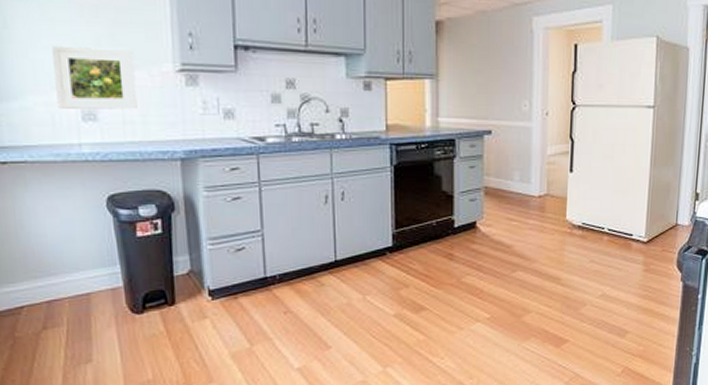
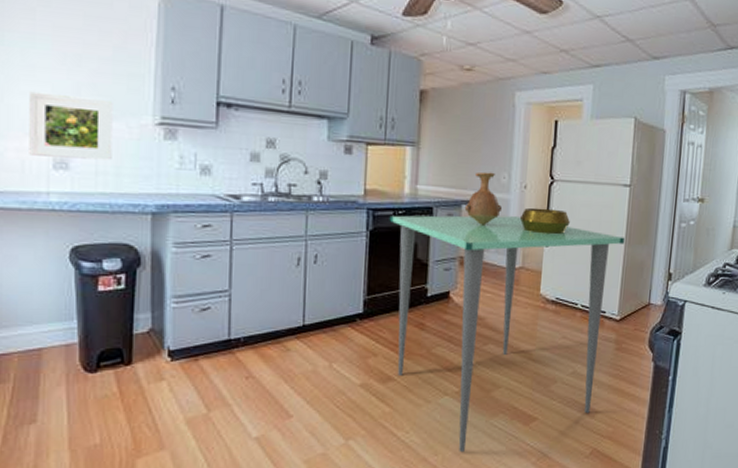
dining table: none [412,144,651,376] -> present [389,215,626,453]
vase: none [487,101,524,155] -> present [464,172,501,225]
decorative bowl: none [542,134,594,161] -> present [519,207,570,235]

